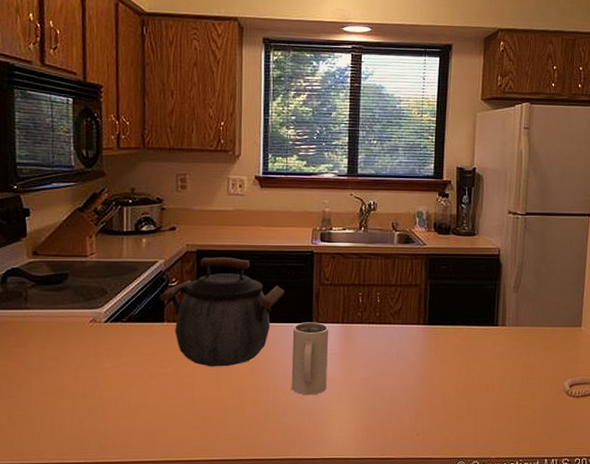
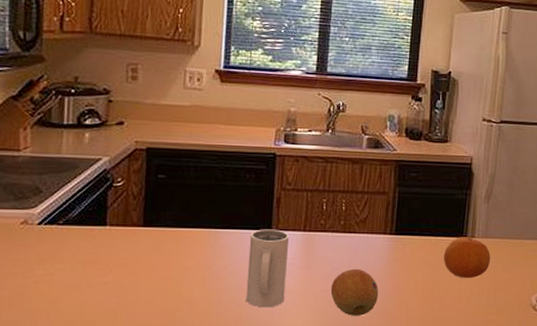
kettle: present [160,257,285,367] -> none [102,156,243,276]
fruit: none [369,357,415,402] -> present [330,268,379,316]
fruit: none [475,325,521,366] -> present [443,237,490,279]

